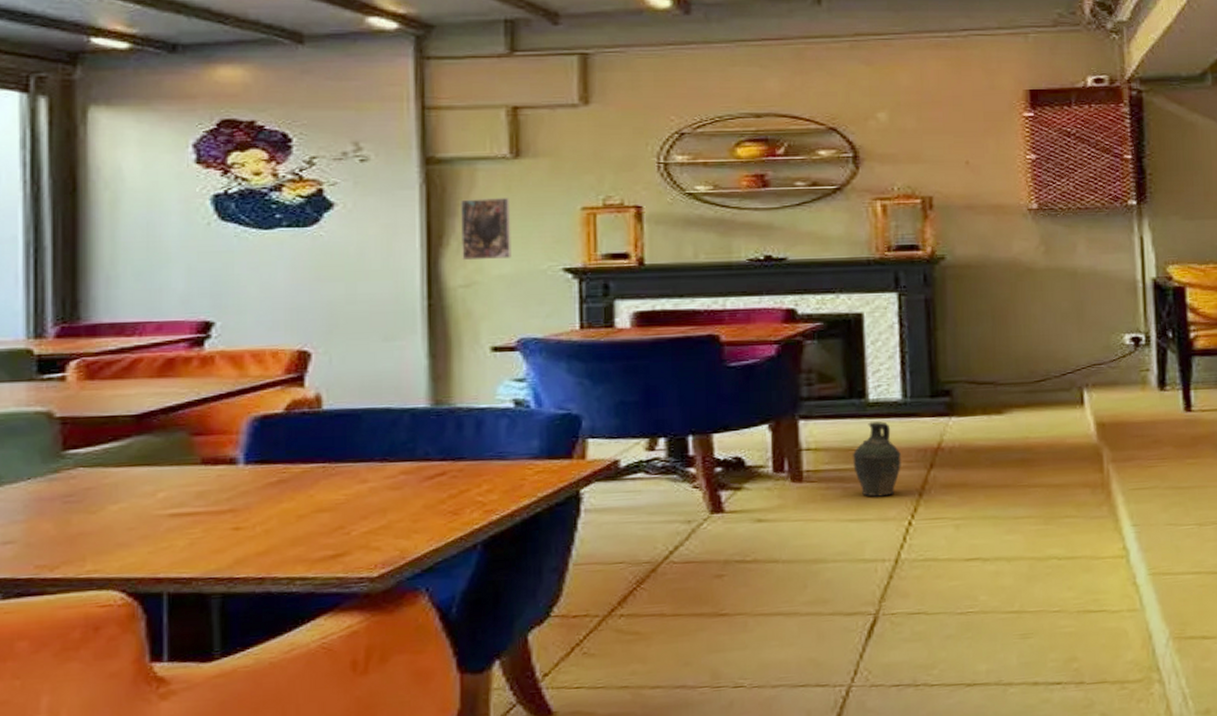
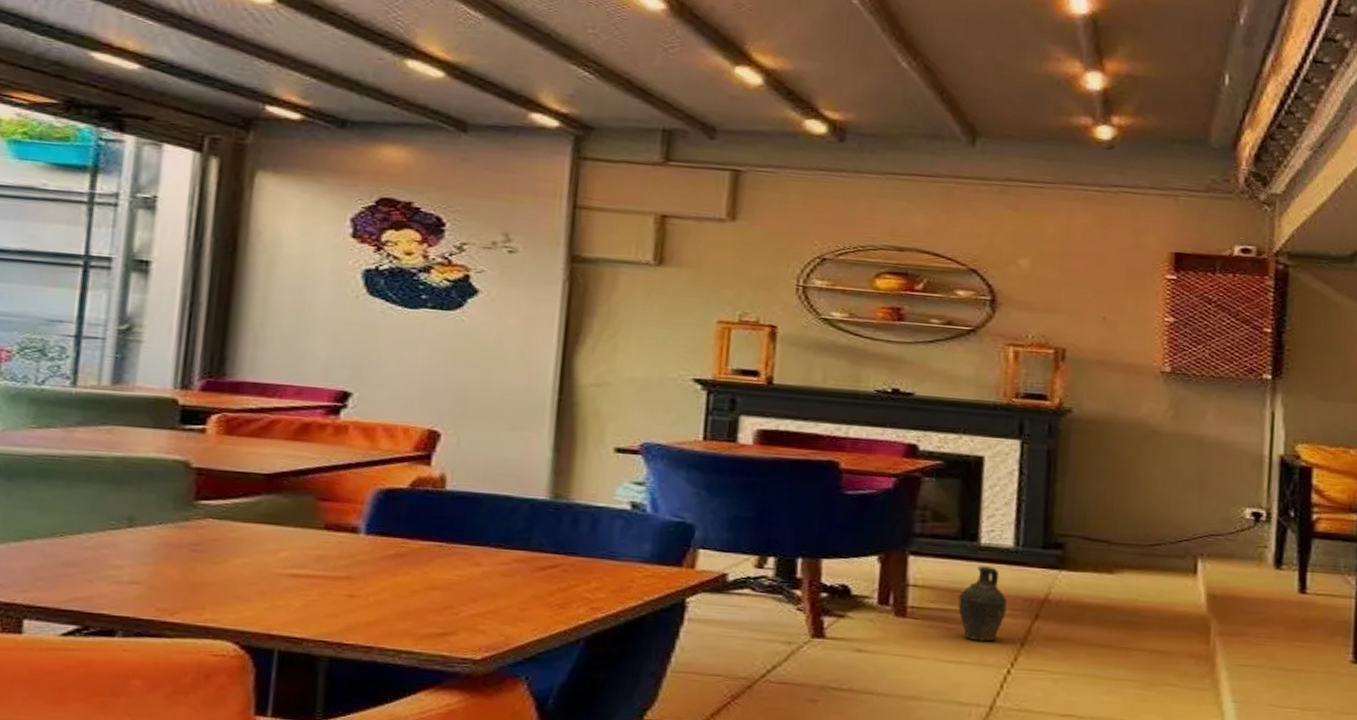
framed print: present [460,198,512,261] -> none [596,300,648,363]

